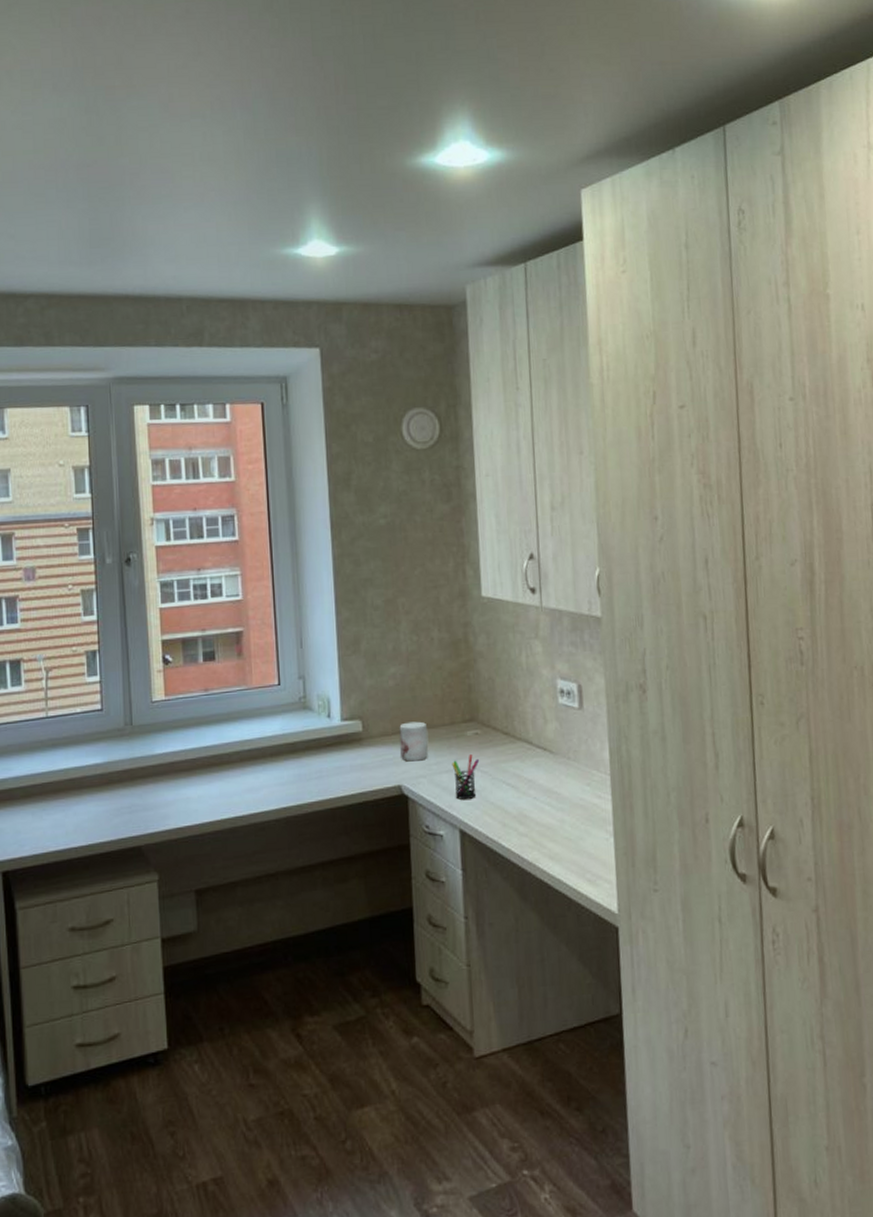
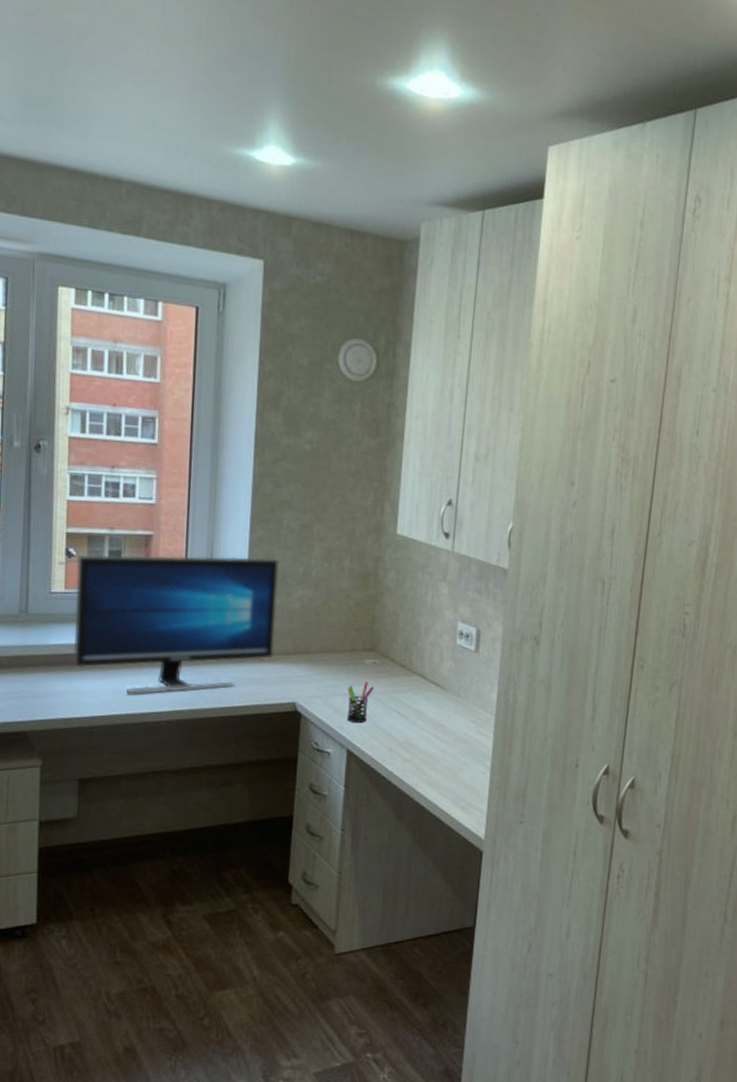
computer monitor: none [173,638,373,797] -> present [73,554,279,695]
mug: present [399,721,429,762] -> none [299,644,328,682]

